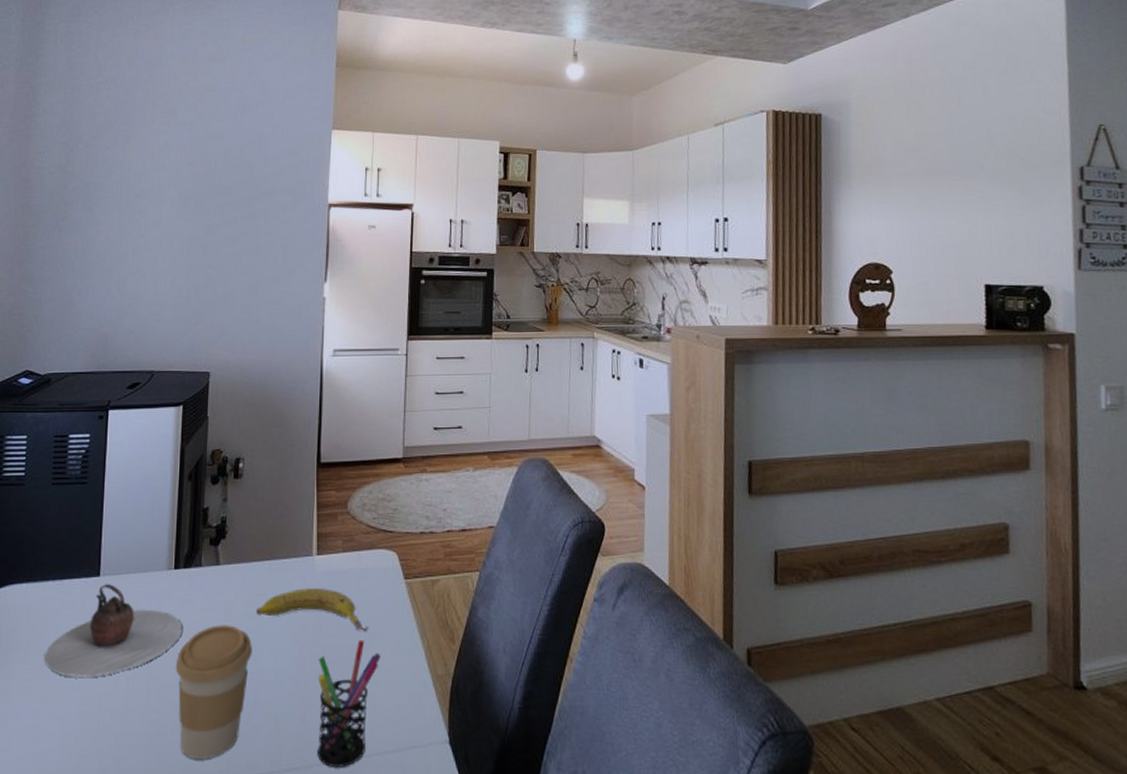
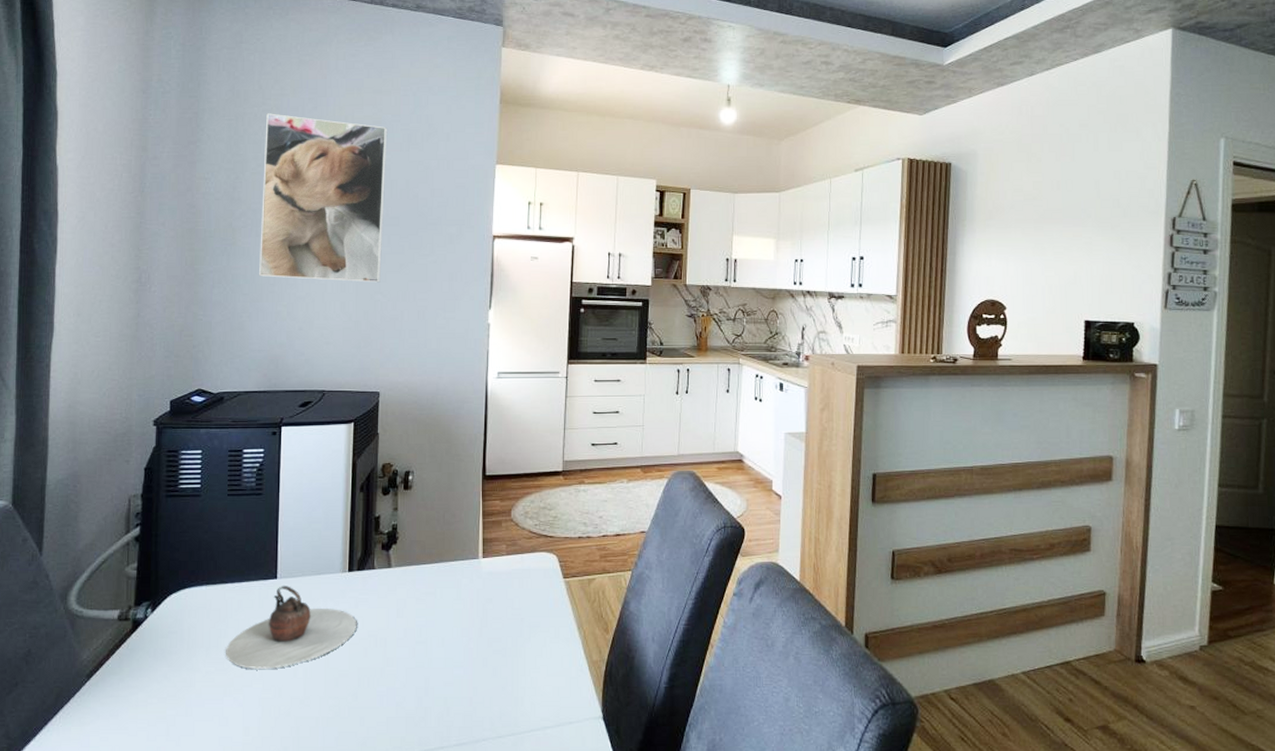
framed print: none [90,85,222,256] -> present [259,113,388,283]
coffee cup: present [175,625,252,759] -> none [351,621,423,738]
fruit: present [256,588,369,631] -> none [426,587,531,624]
pen holder: present [317,639,381,767] -> none [484,631,541,741]

